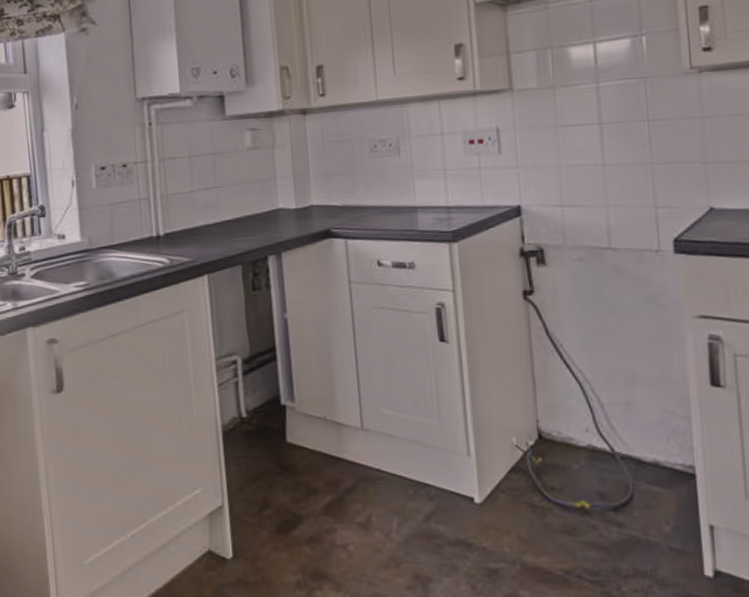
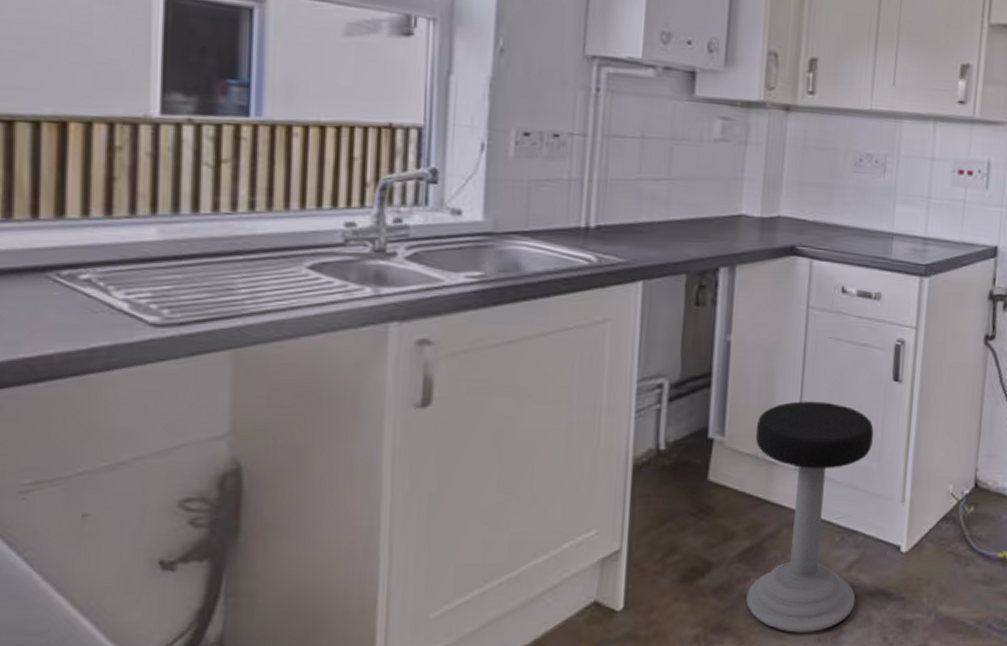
stool: none [320,365,439,580] -> present [746,401,874,633]

